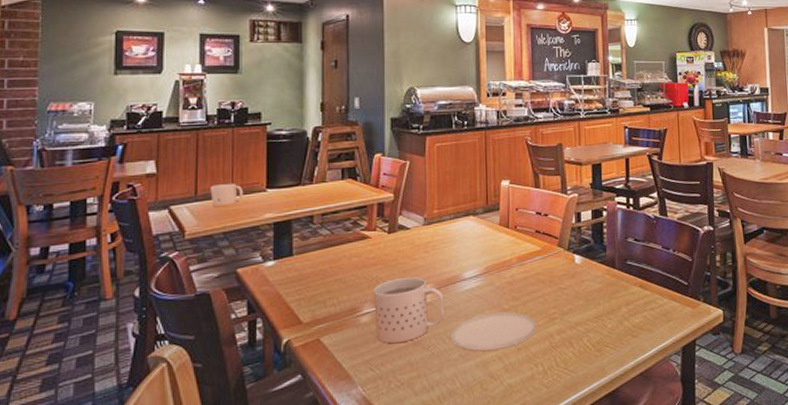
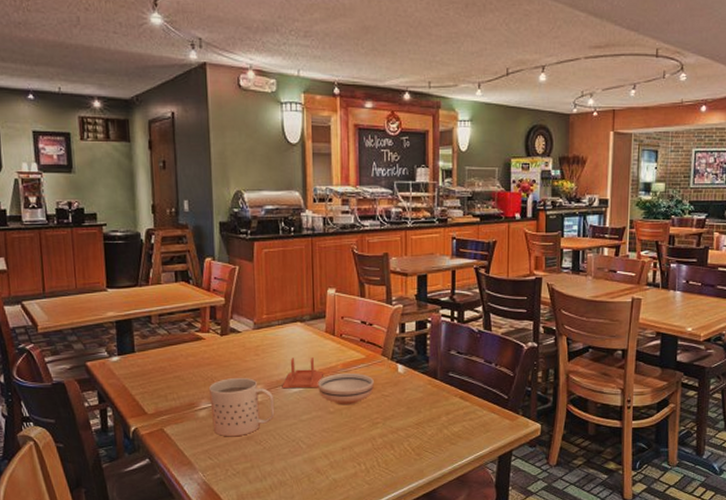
mug: present [210,183,244,208] -> none [56,281,87,305]
plate: present [450,312,537,352] -> none [280,415,361,449]
napkin holder: none [453,252,497,287] -> present [282,358,323,389]
bowl: none [490,266,551,302] -> present [317,372,374,406]

